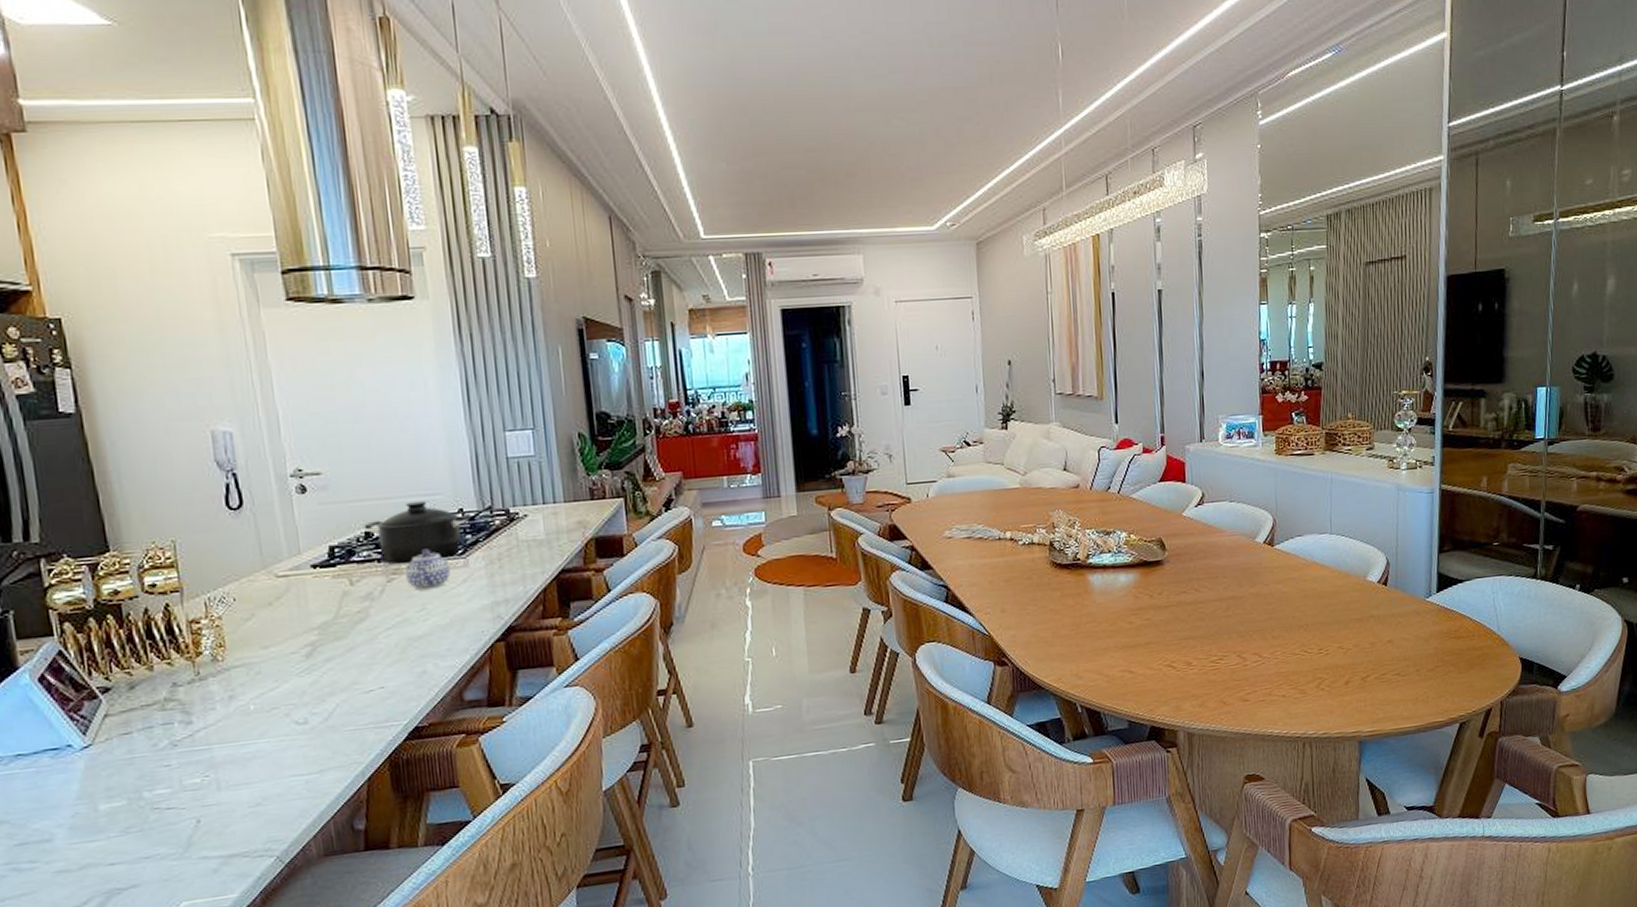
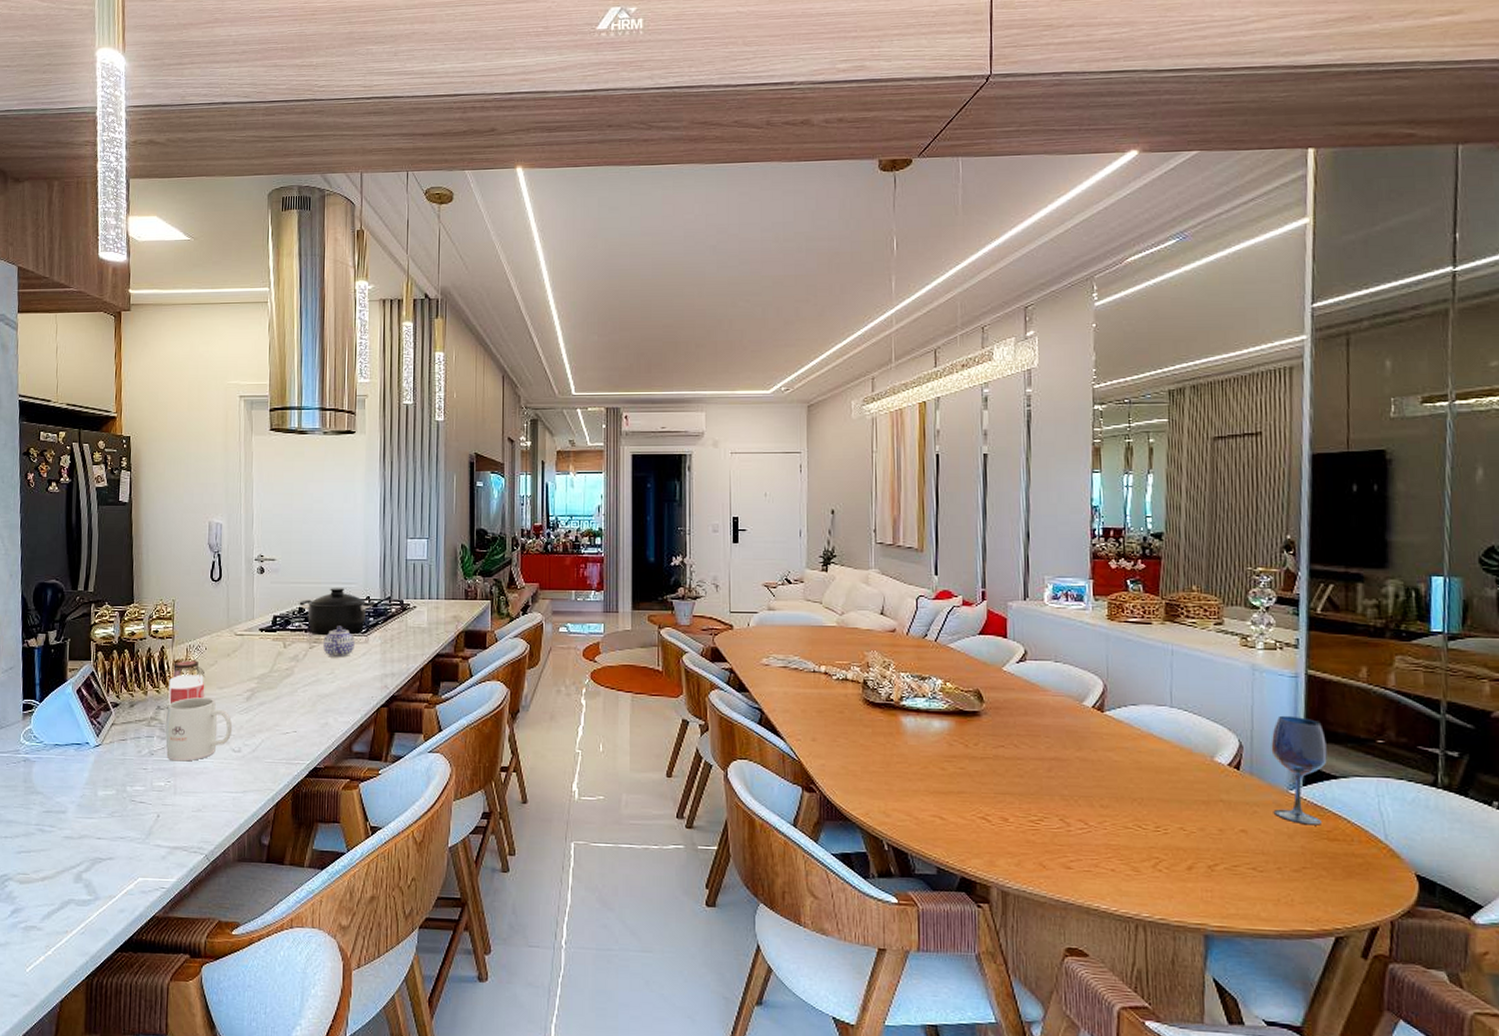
jar: none [184,616,243,679] -> present [168,660,205,705]
mug: none [187,661,292,750] -> present [165,697,233,762]
wineglass: none [1412,529,1456,628] -> present [1271,715,1327,825]

